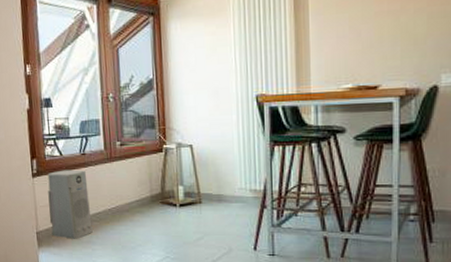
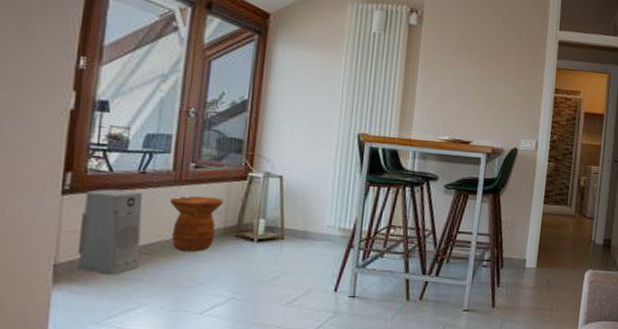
side table: none [106,169,147,218] -> present [169,195,224,251]

